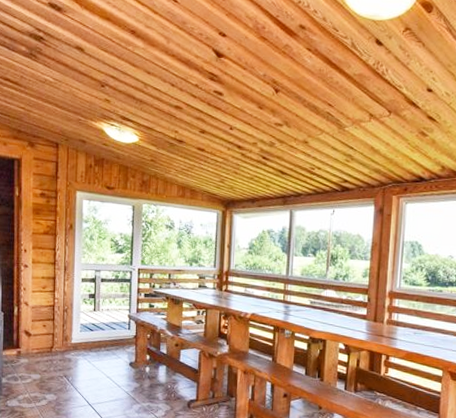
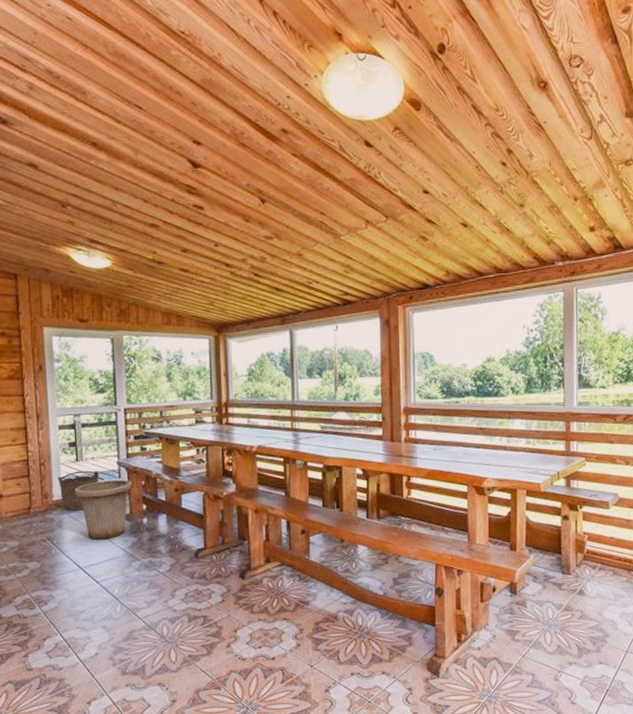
bucket: none [77,319,112,355] -> present [57,470,99,511]
trash can: none [90,330,139,383] -> present [74,479,132,541]

